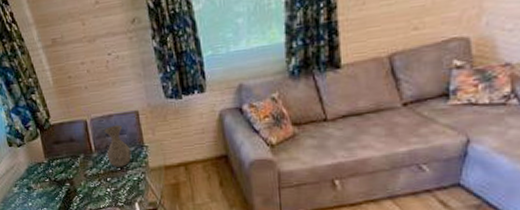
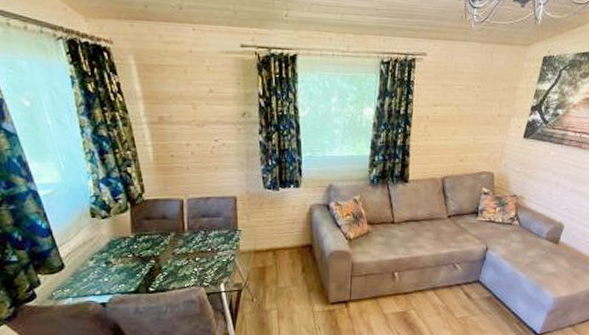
vase: present [104,124,132,167] -> none [199,207,224,248]

